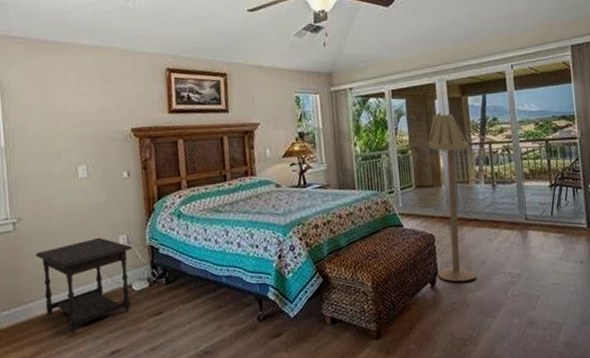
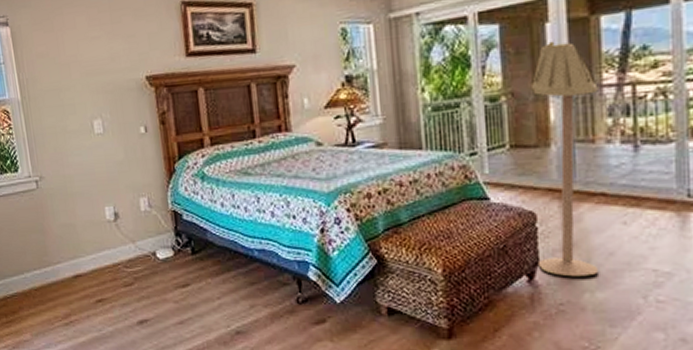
side table: present [35,237,133,334] -> none [59,199,156,298]

